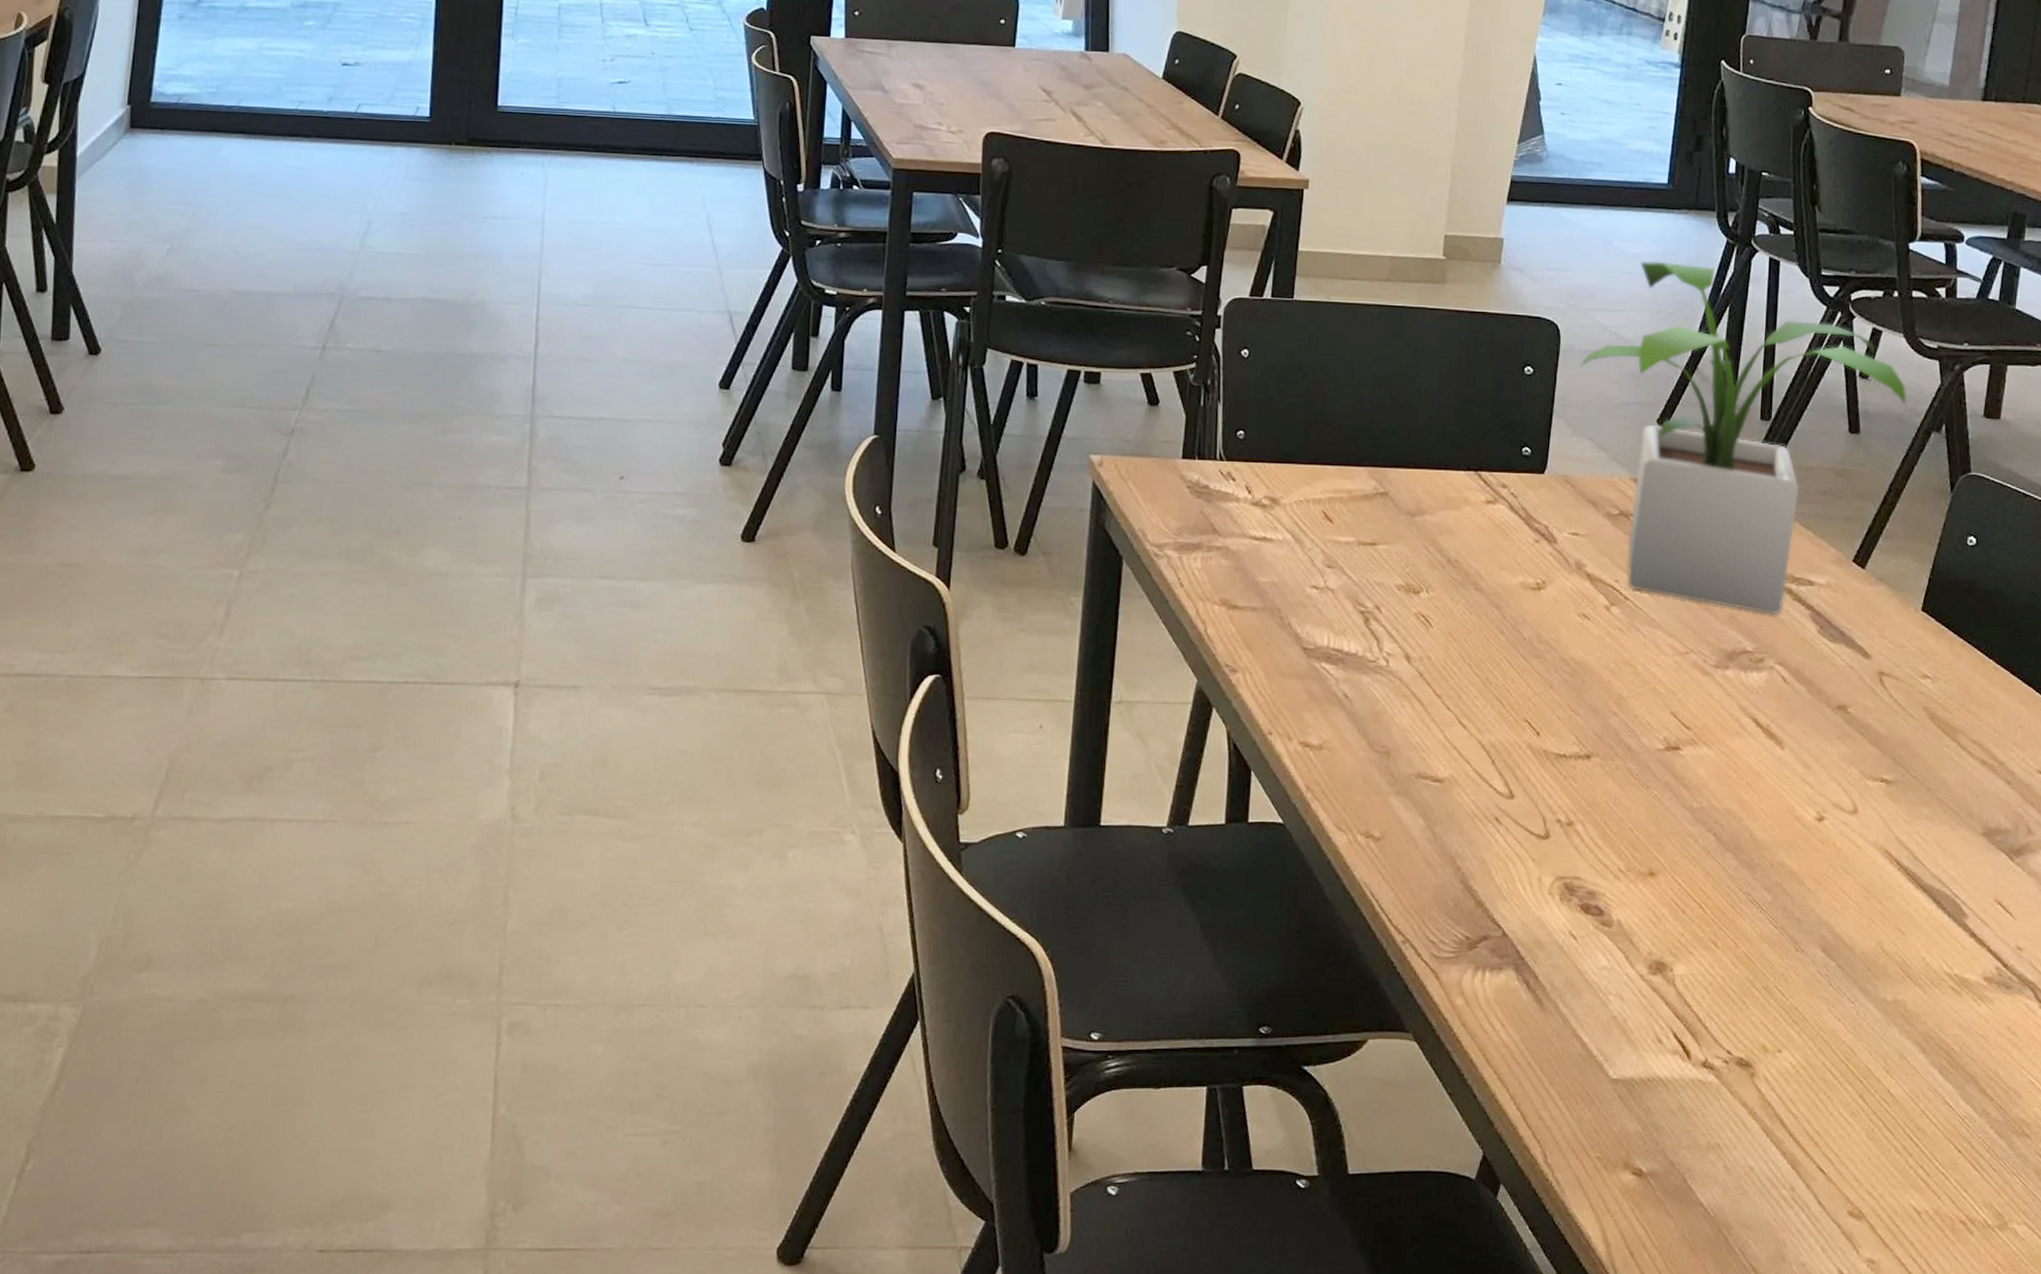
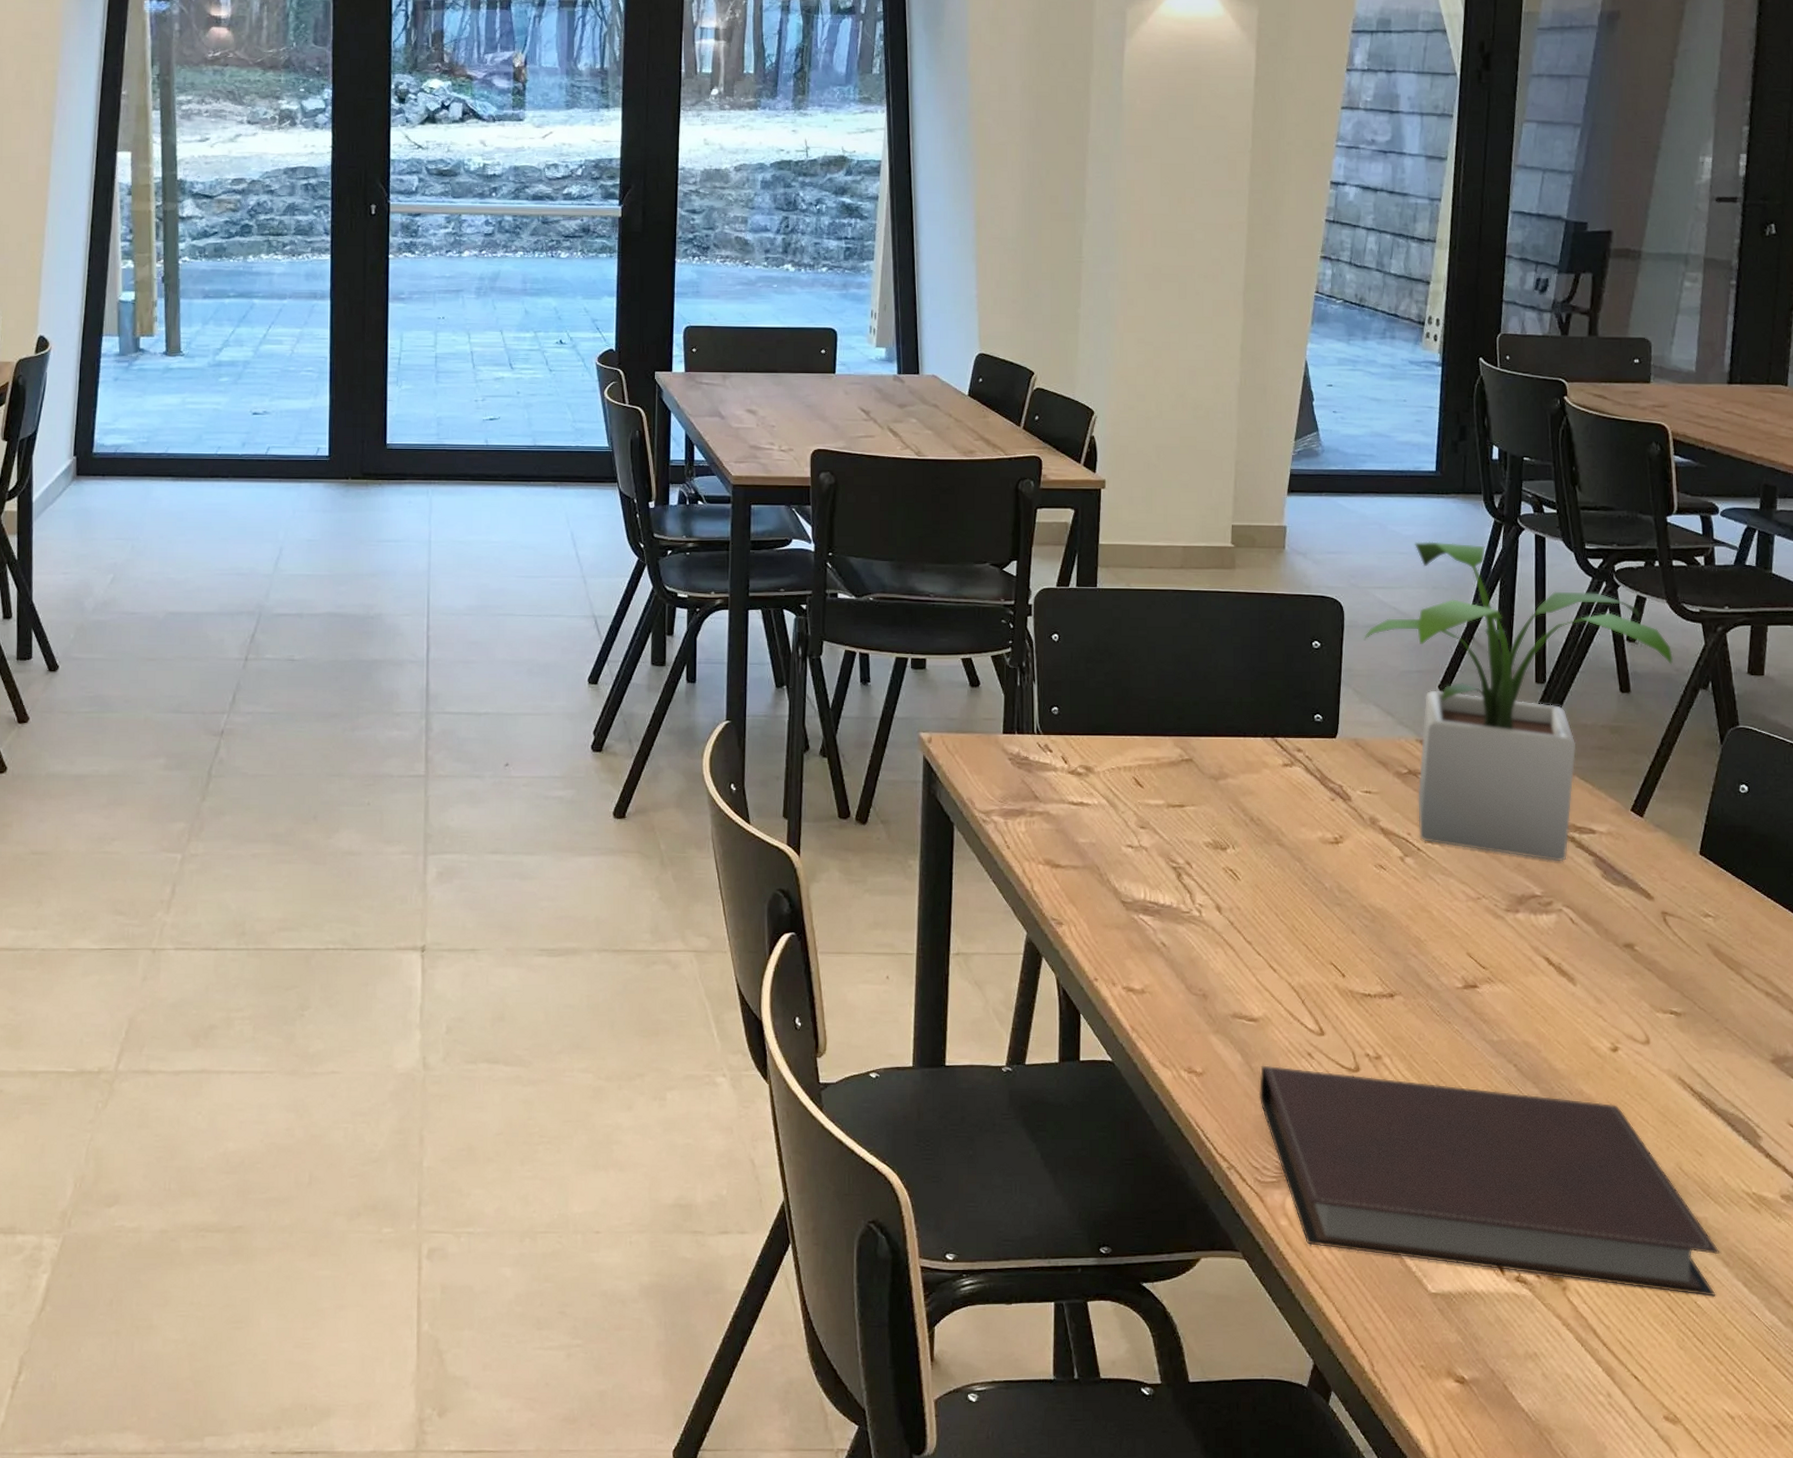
notebook: none [1440,830,1916,1084] -> present [1258,1065,1719,1297]

